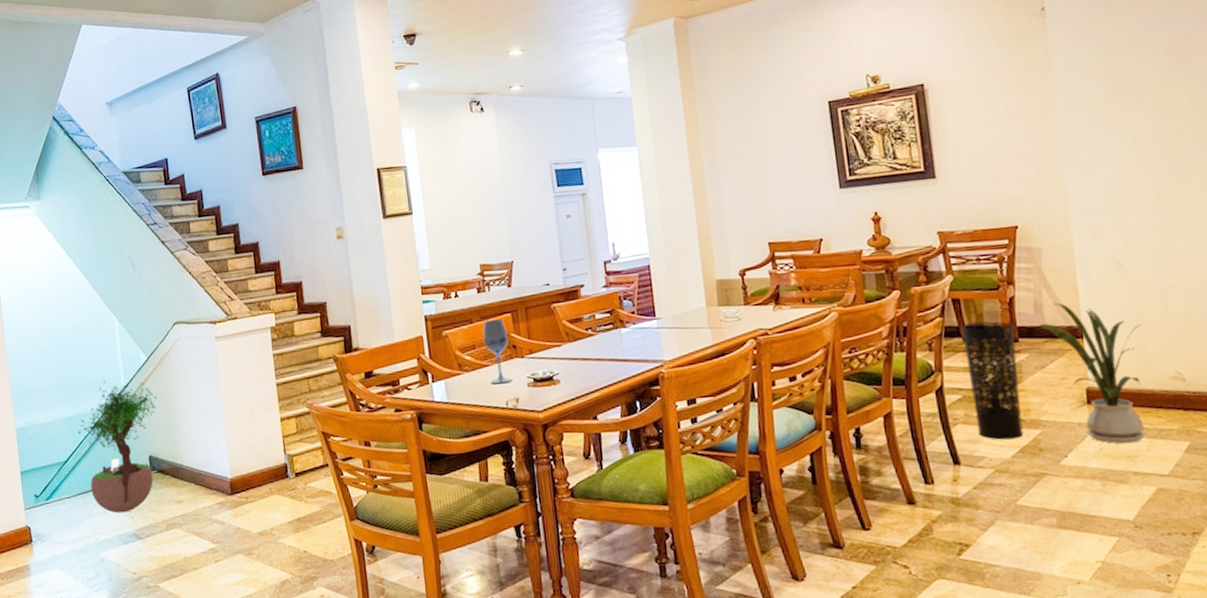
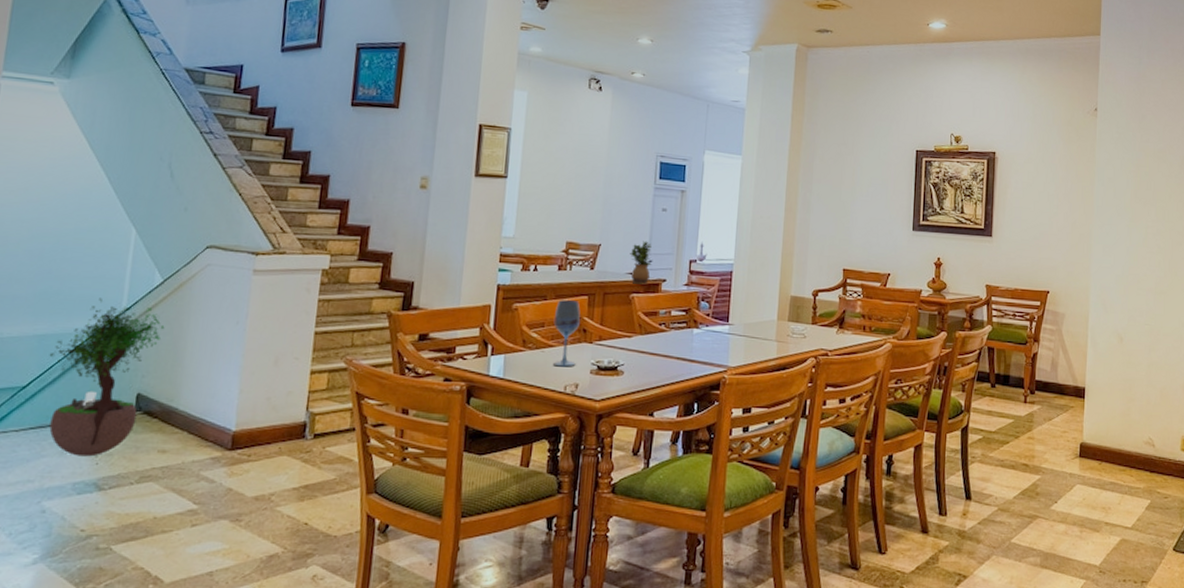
potted plant: none [543,250,568,294] -> present [630,241,652,285]
umbrella stand: present [961,321,1024,440] -> none [990,371,1033,481]
house plant: present [1038,302,1147,444] -> none [1052,363,1130,497]

